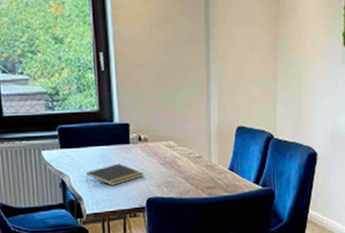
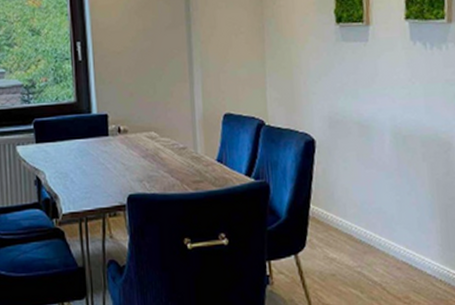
notepad: present [86,163,144,185] -> none [62,157,125,182]

